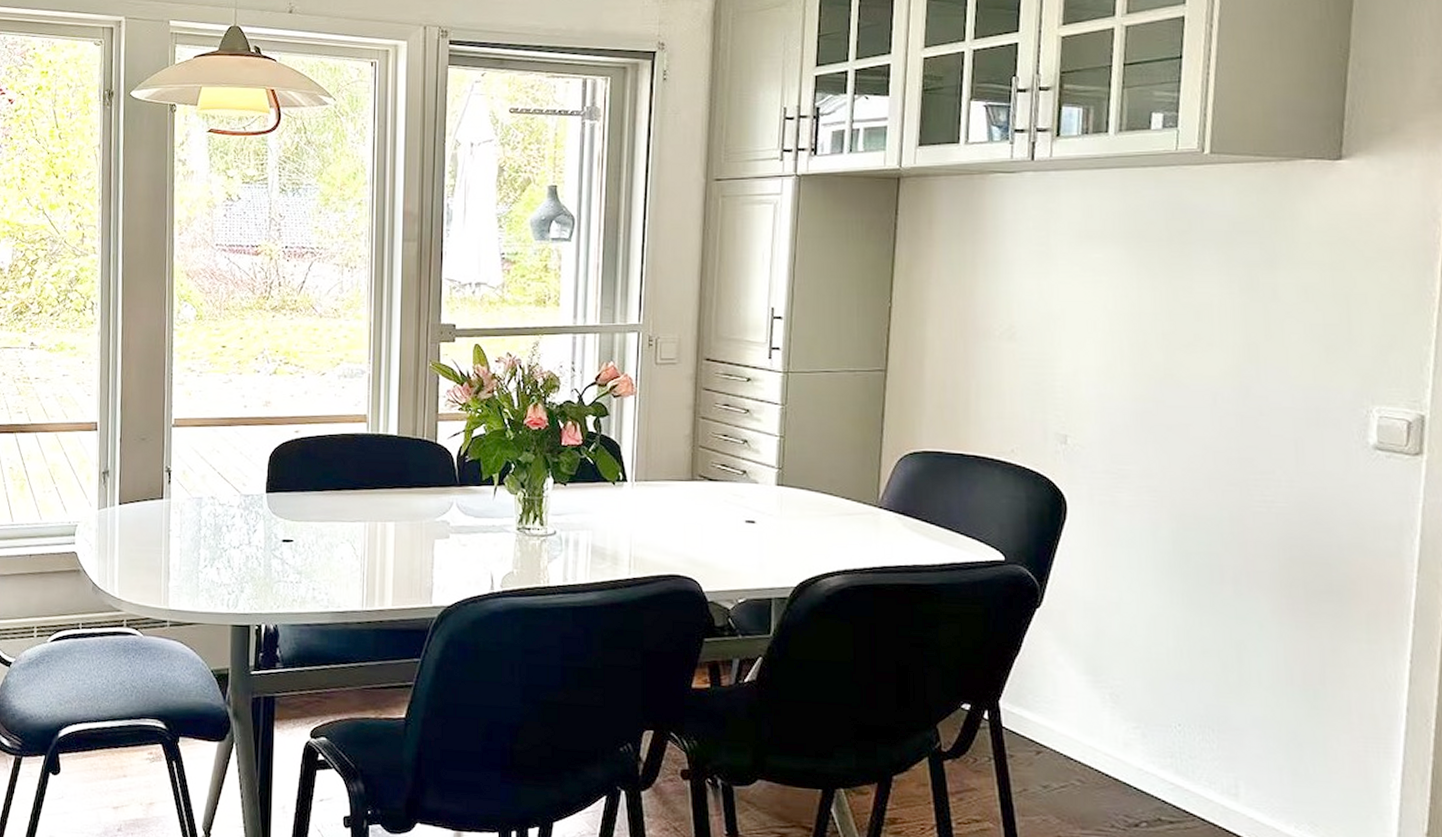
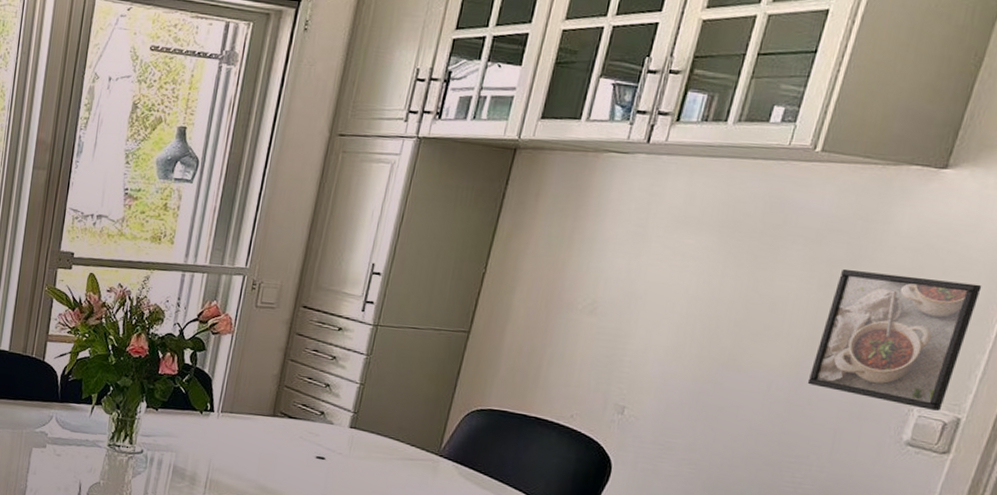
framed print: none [1253,269,1409,409] -> present [807,268,982,411]

